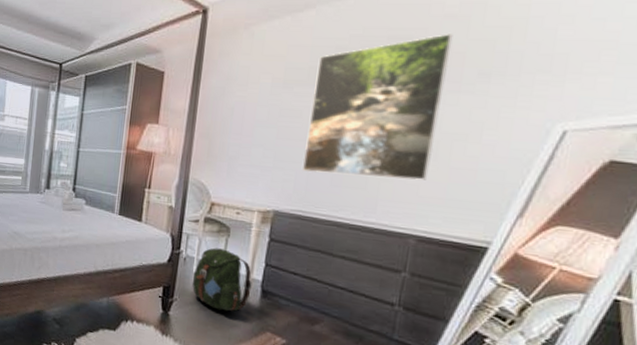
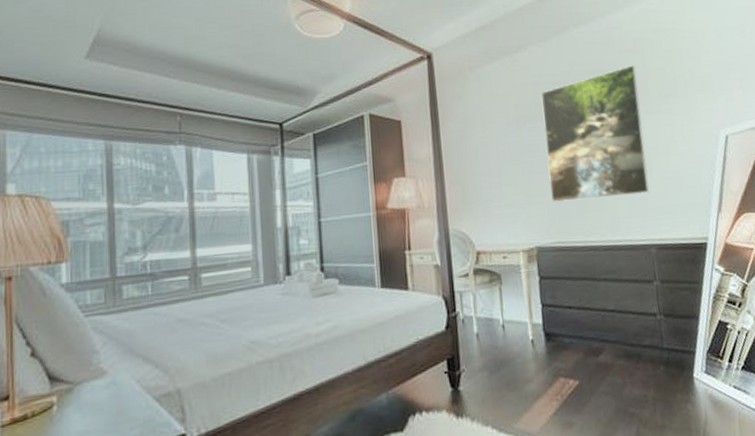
backpack: present [193,248,252,312] -> none [476,299,536,369]

